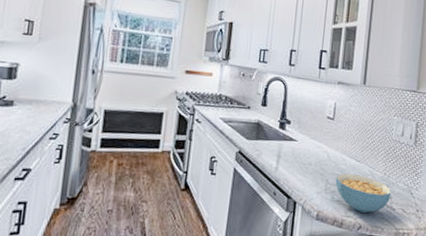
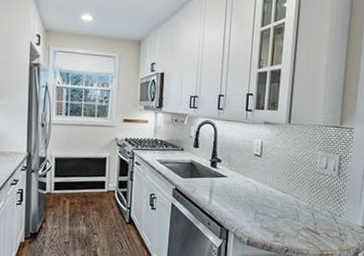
cereal bowl: present [335,173,392,213] -> none [264,204,317,238]

